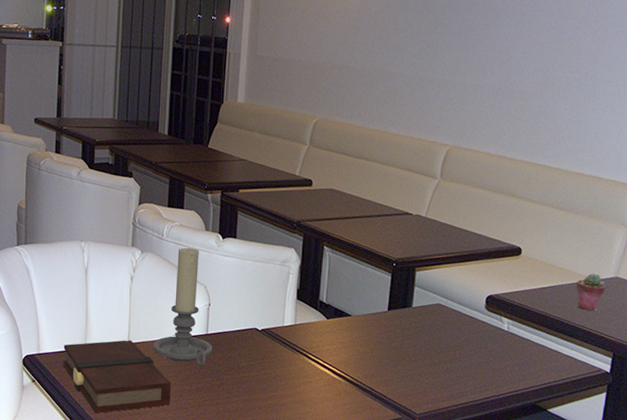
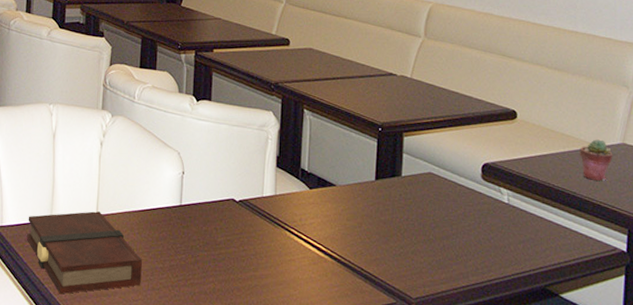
candle holder: present [153,247,213,367] -> none [123,110,187,242]

